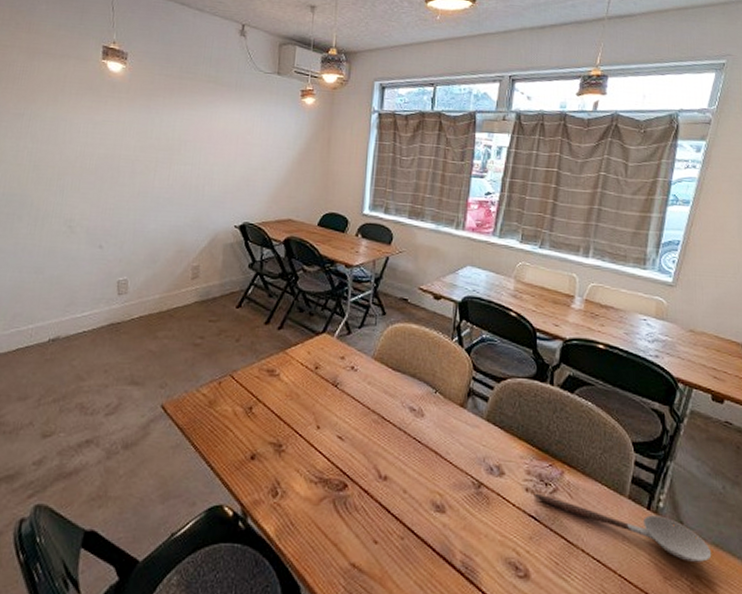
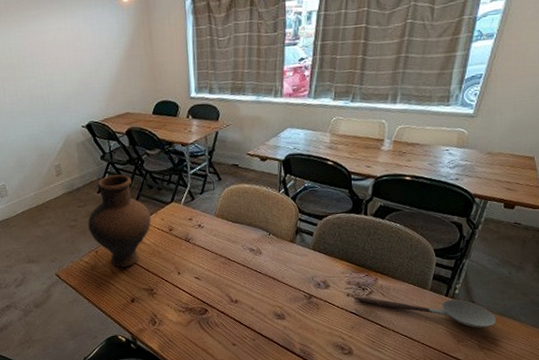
vase: none [216,288,295,409] -> present [88,174,151,268]

